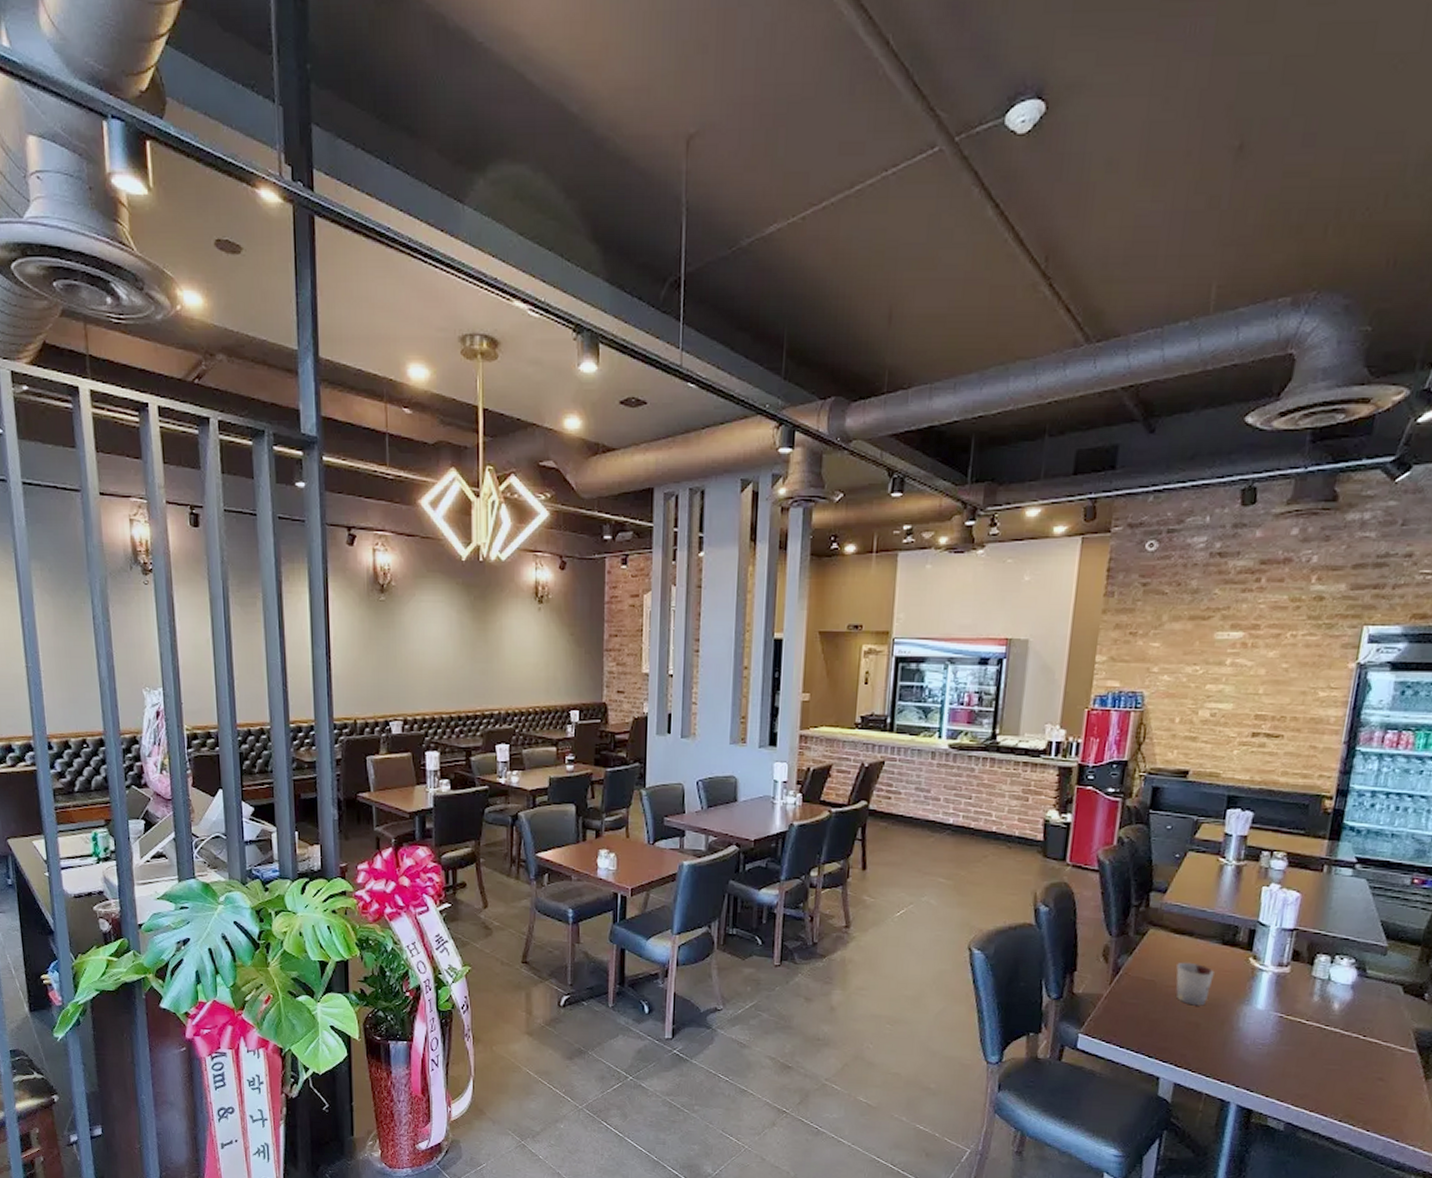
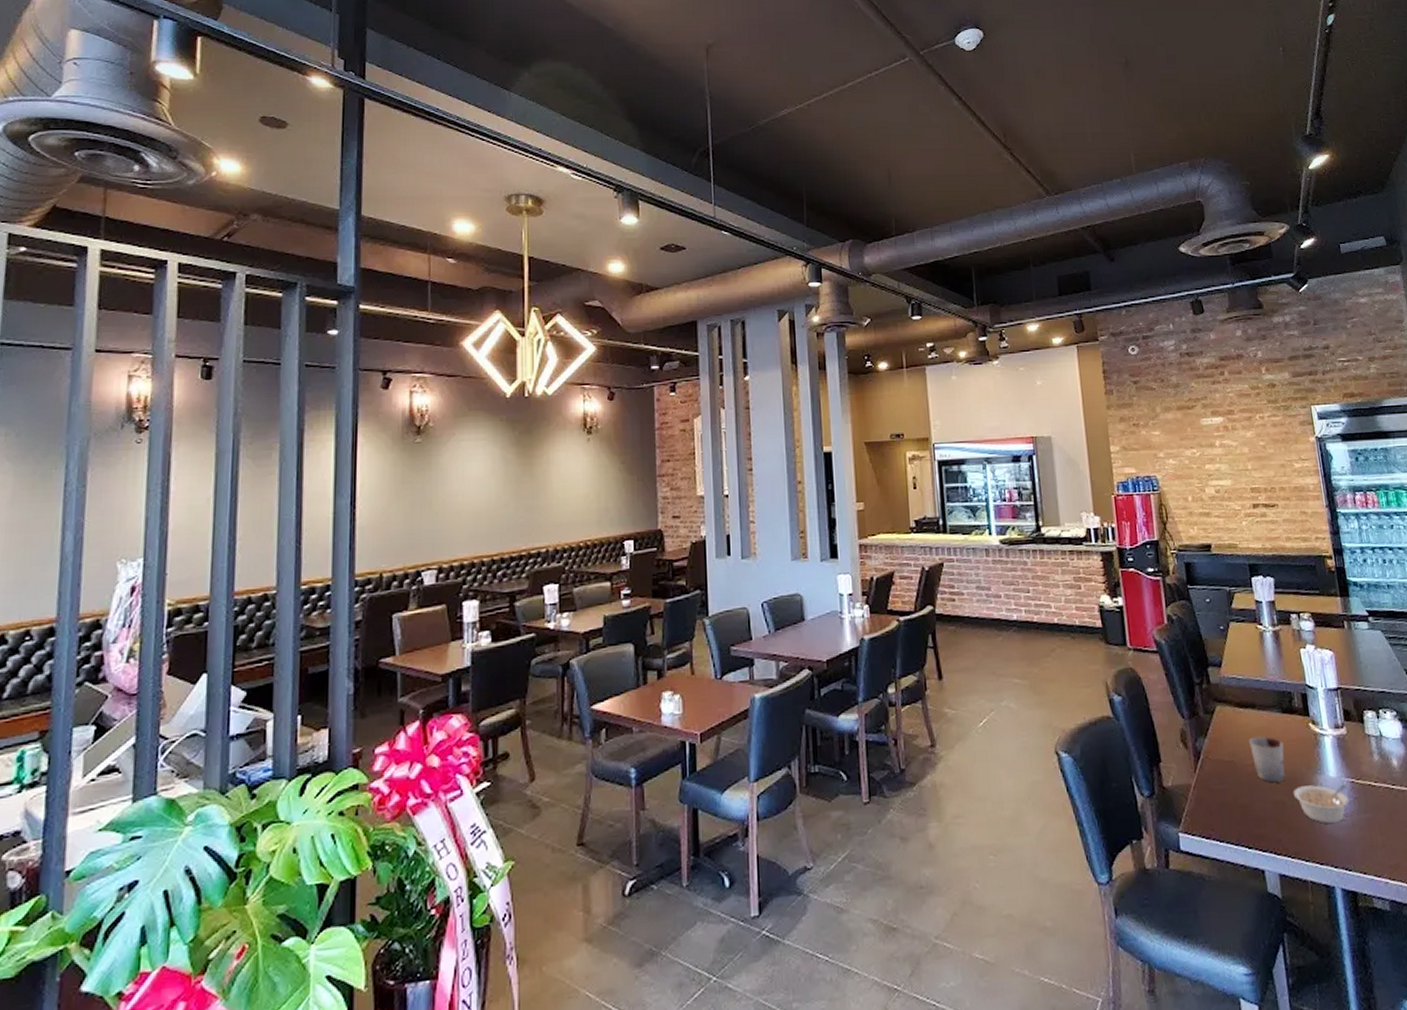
legume: none [1210,1012,1274,1050] -> present [1293,785,1350,824]

